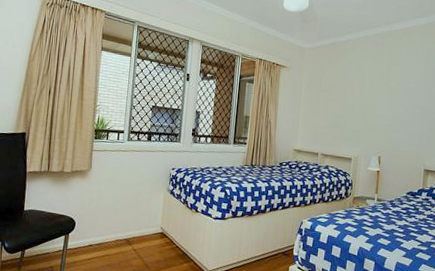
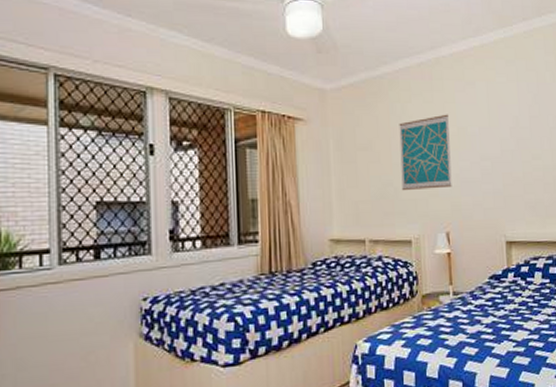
wall art: none [350,72,393,125] -> present [399,114,452,191]

